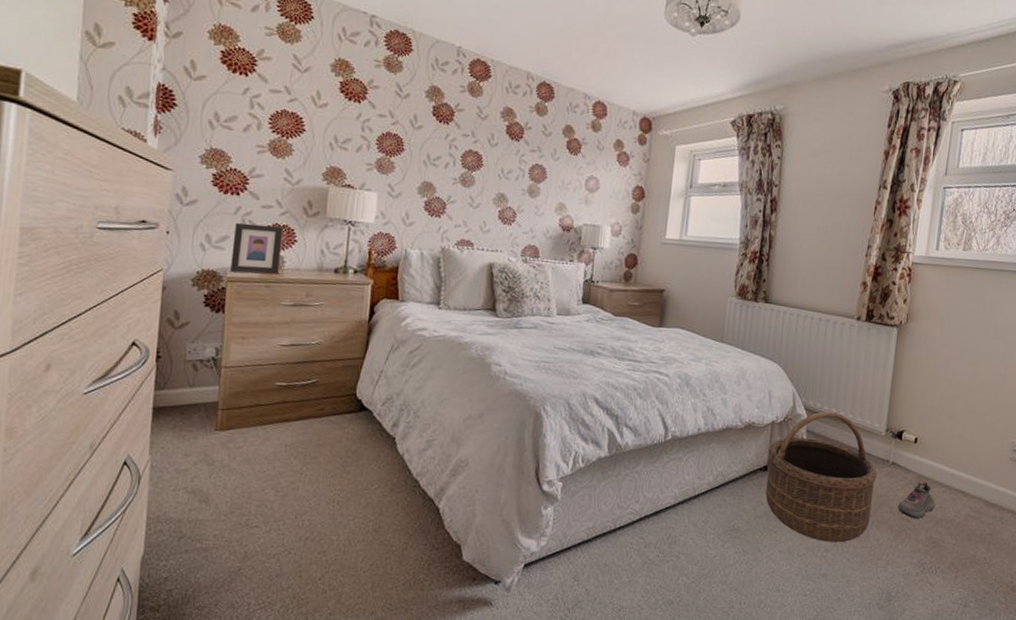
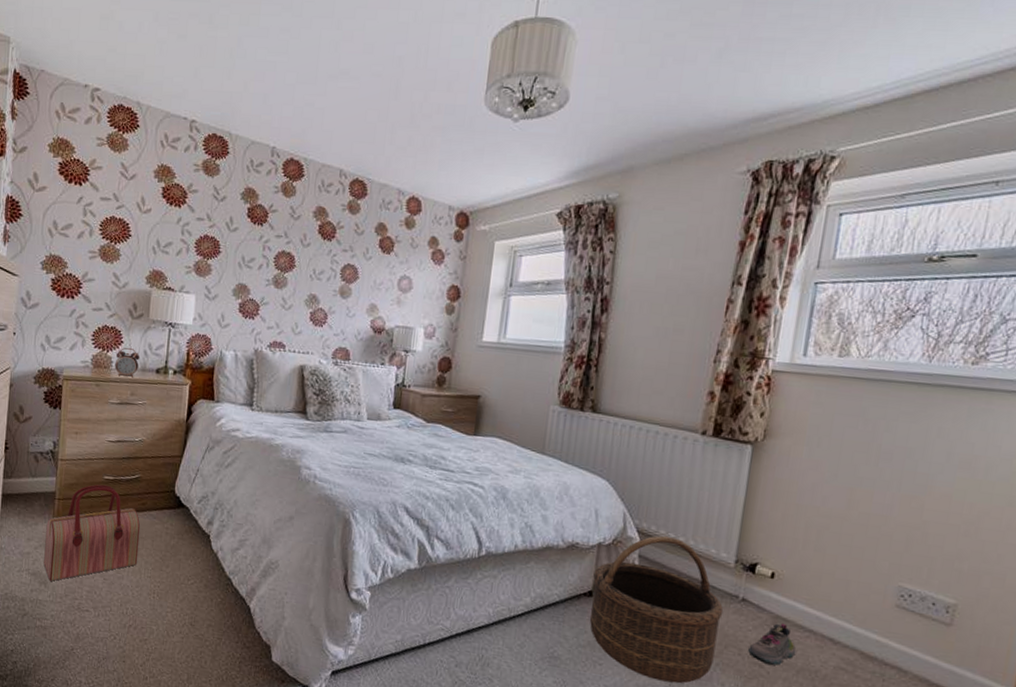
handbag: none [204,391,318,498] -> present [43,484,141,581]
picture frame: present [230,222,284,274] -> none [66,324,112,374]
alarm clock: none [287,247,316,278] -> present [114,348,139,378]

